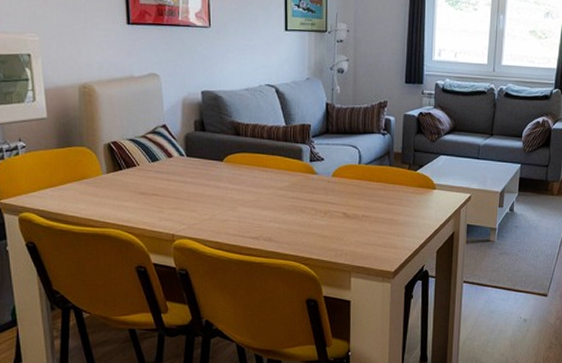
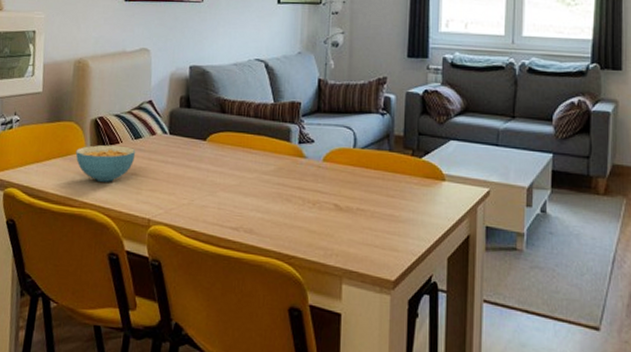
cereal bowl: none [91,168,154,203] -> present [75,144,136,182]

